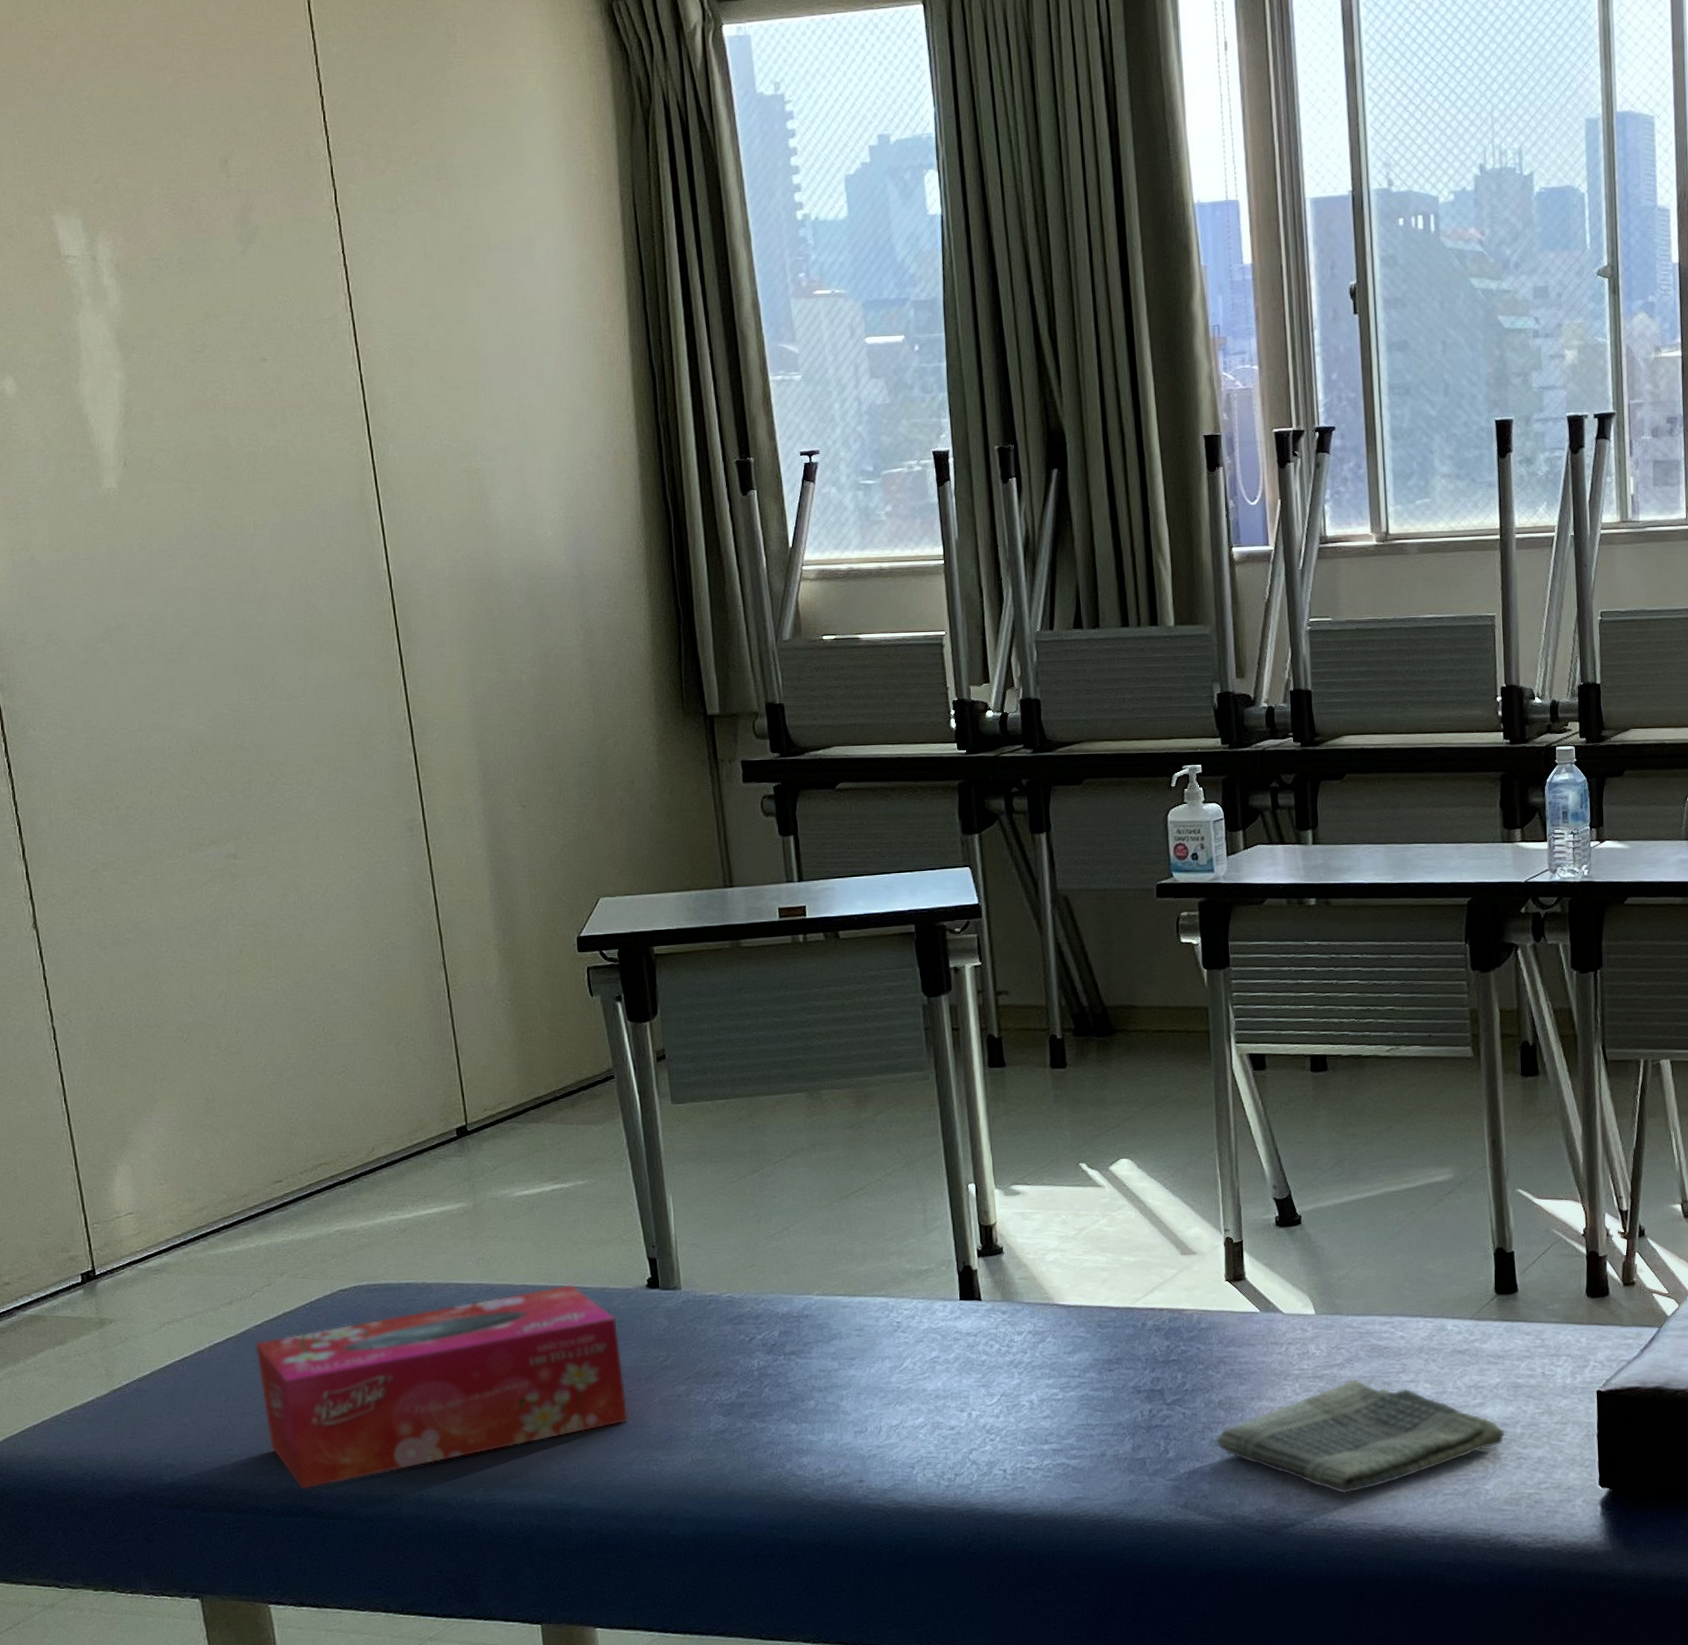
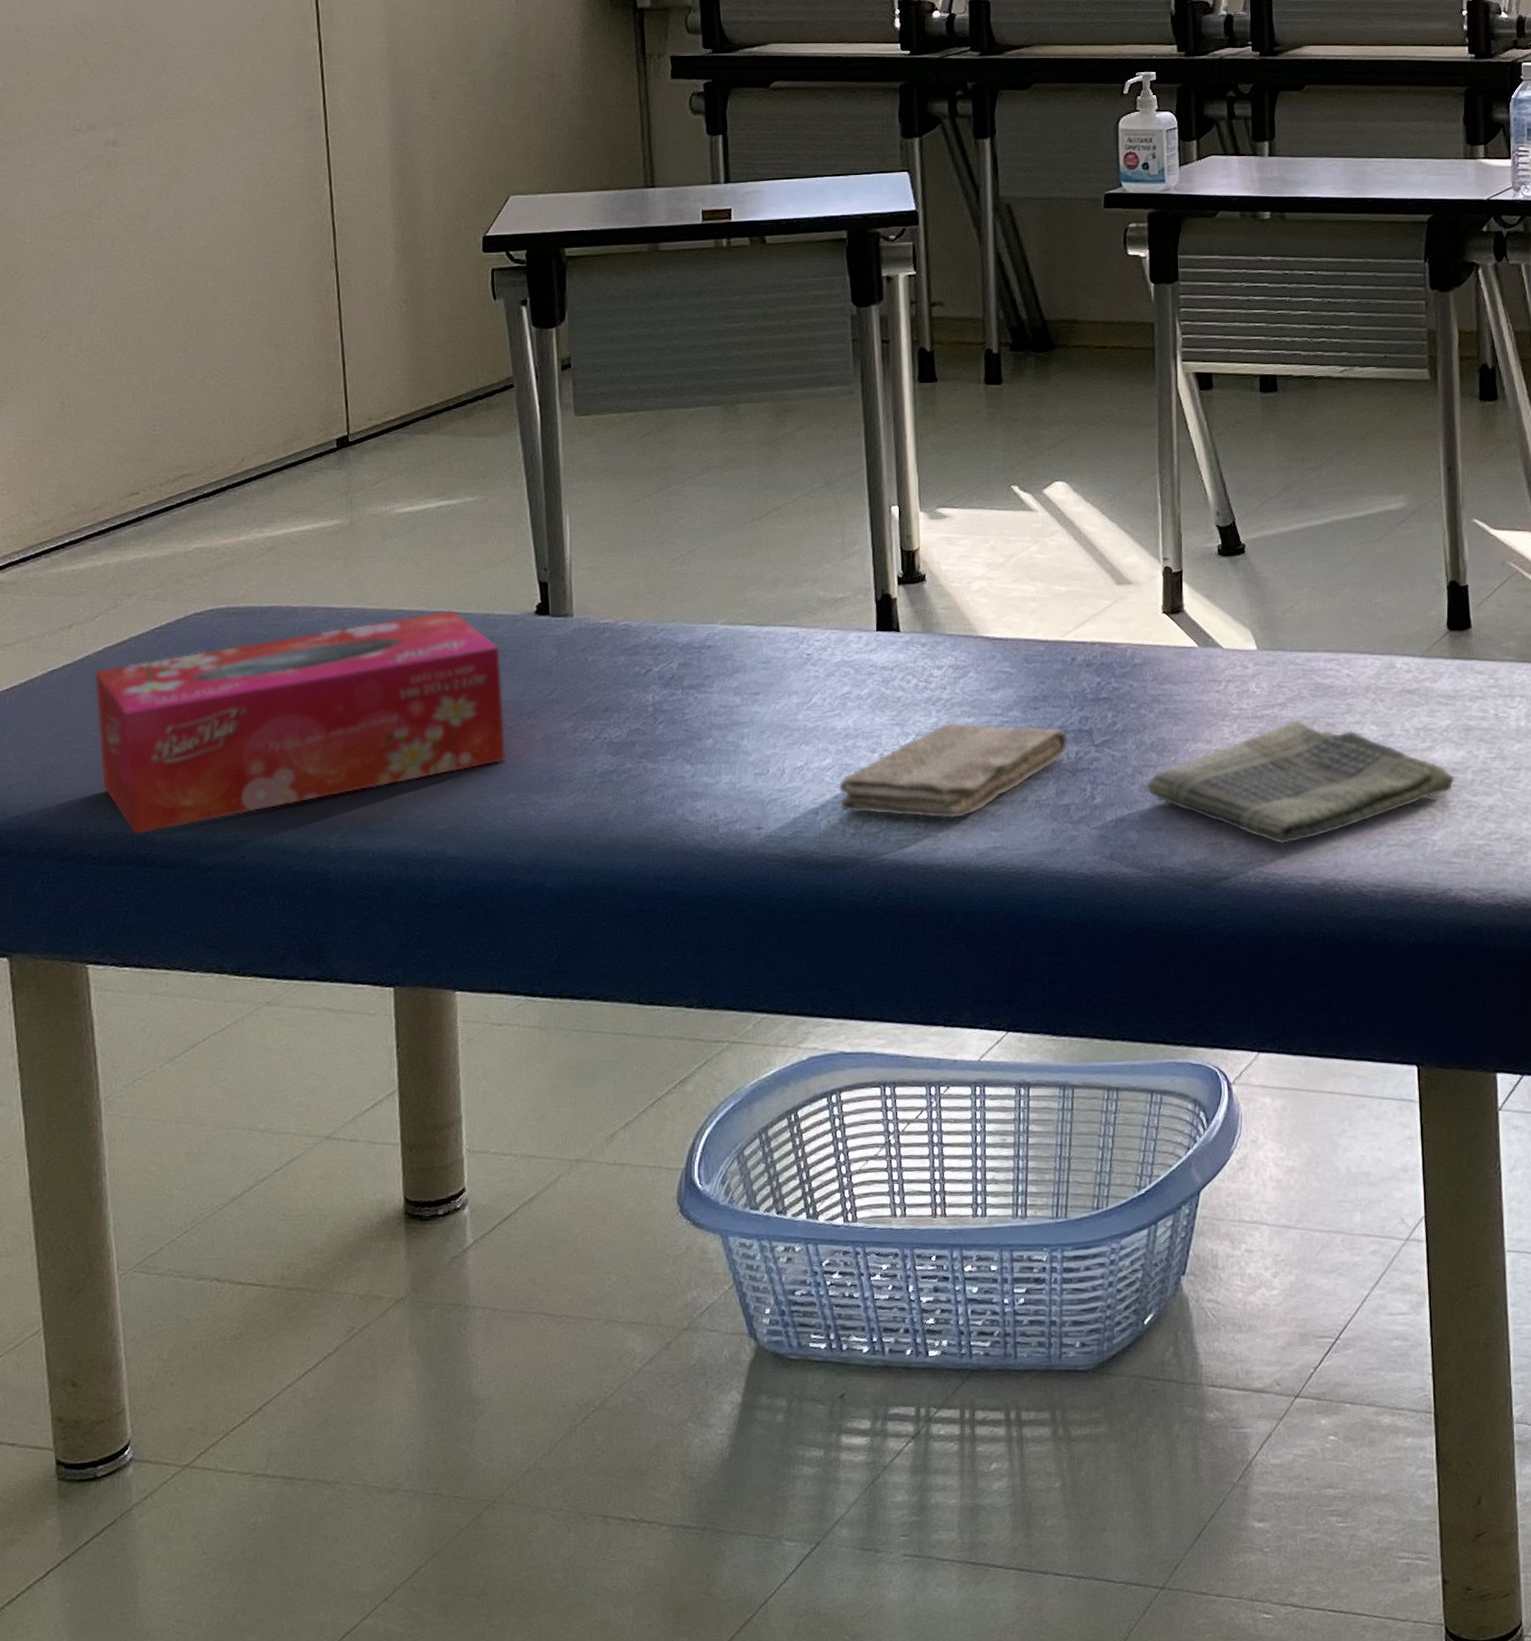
washcloth: none [931,1383,1142,1472] -> present [838,722,1068,819]

